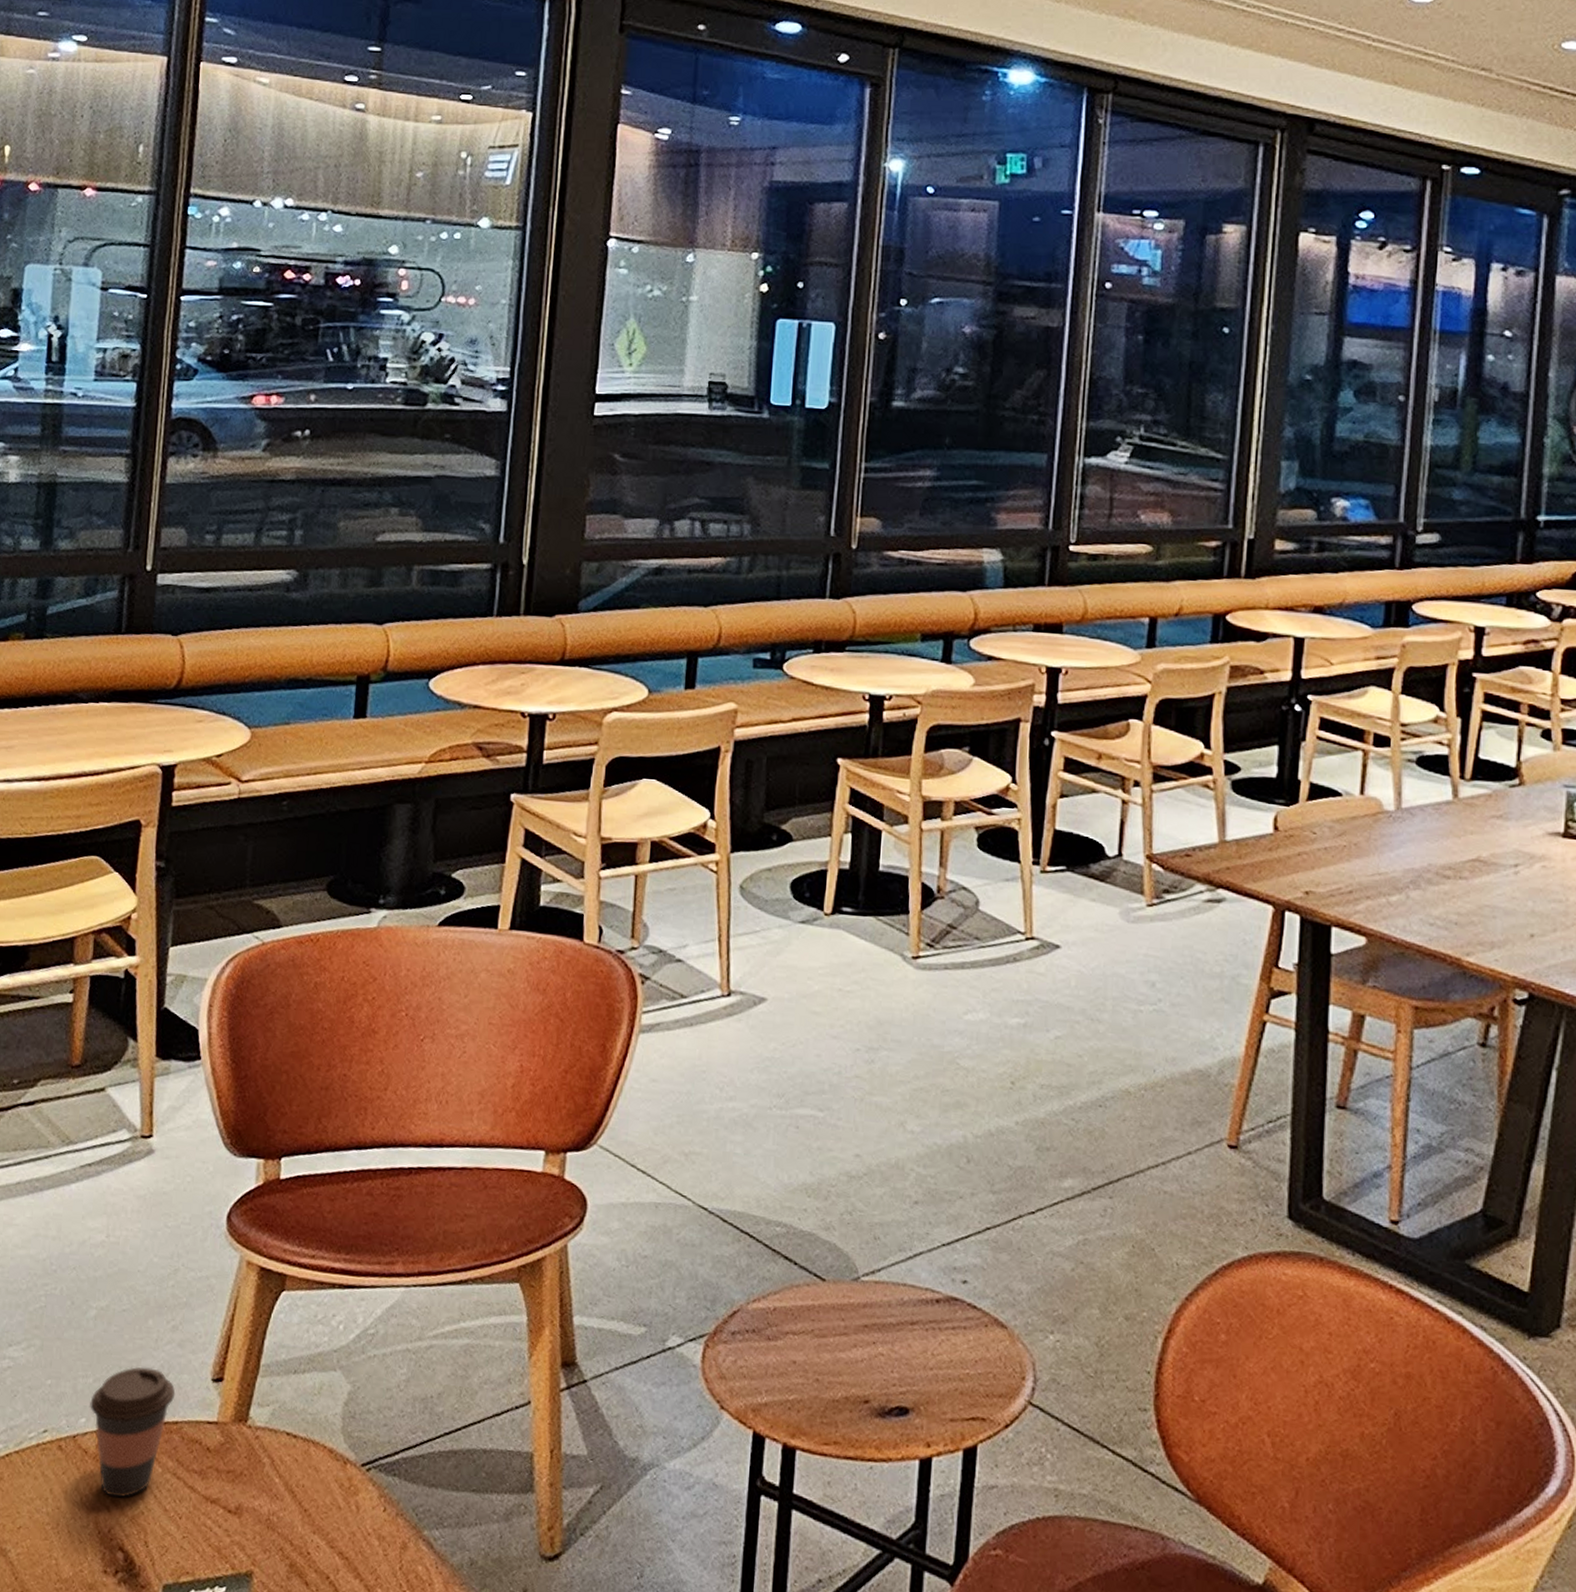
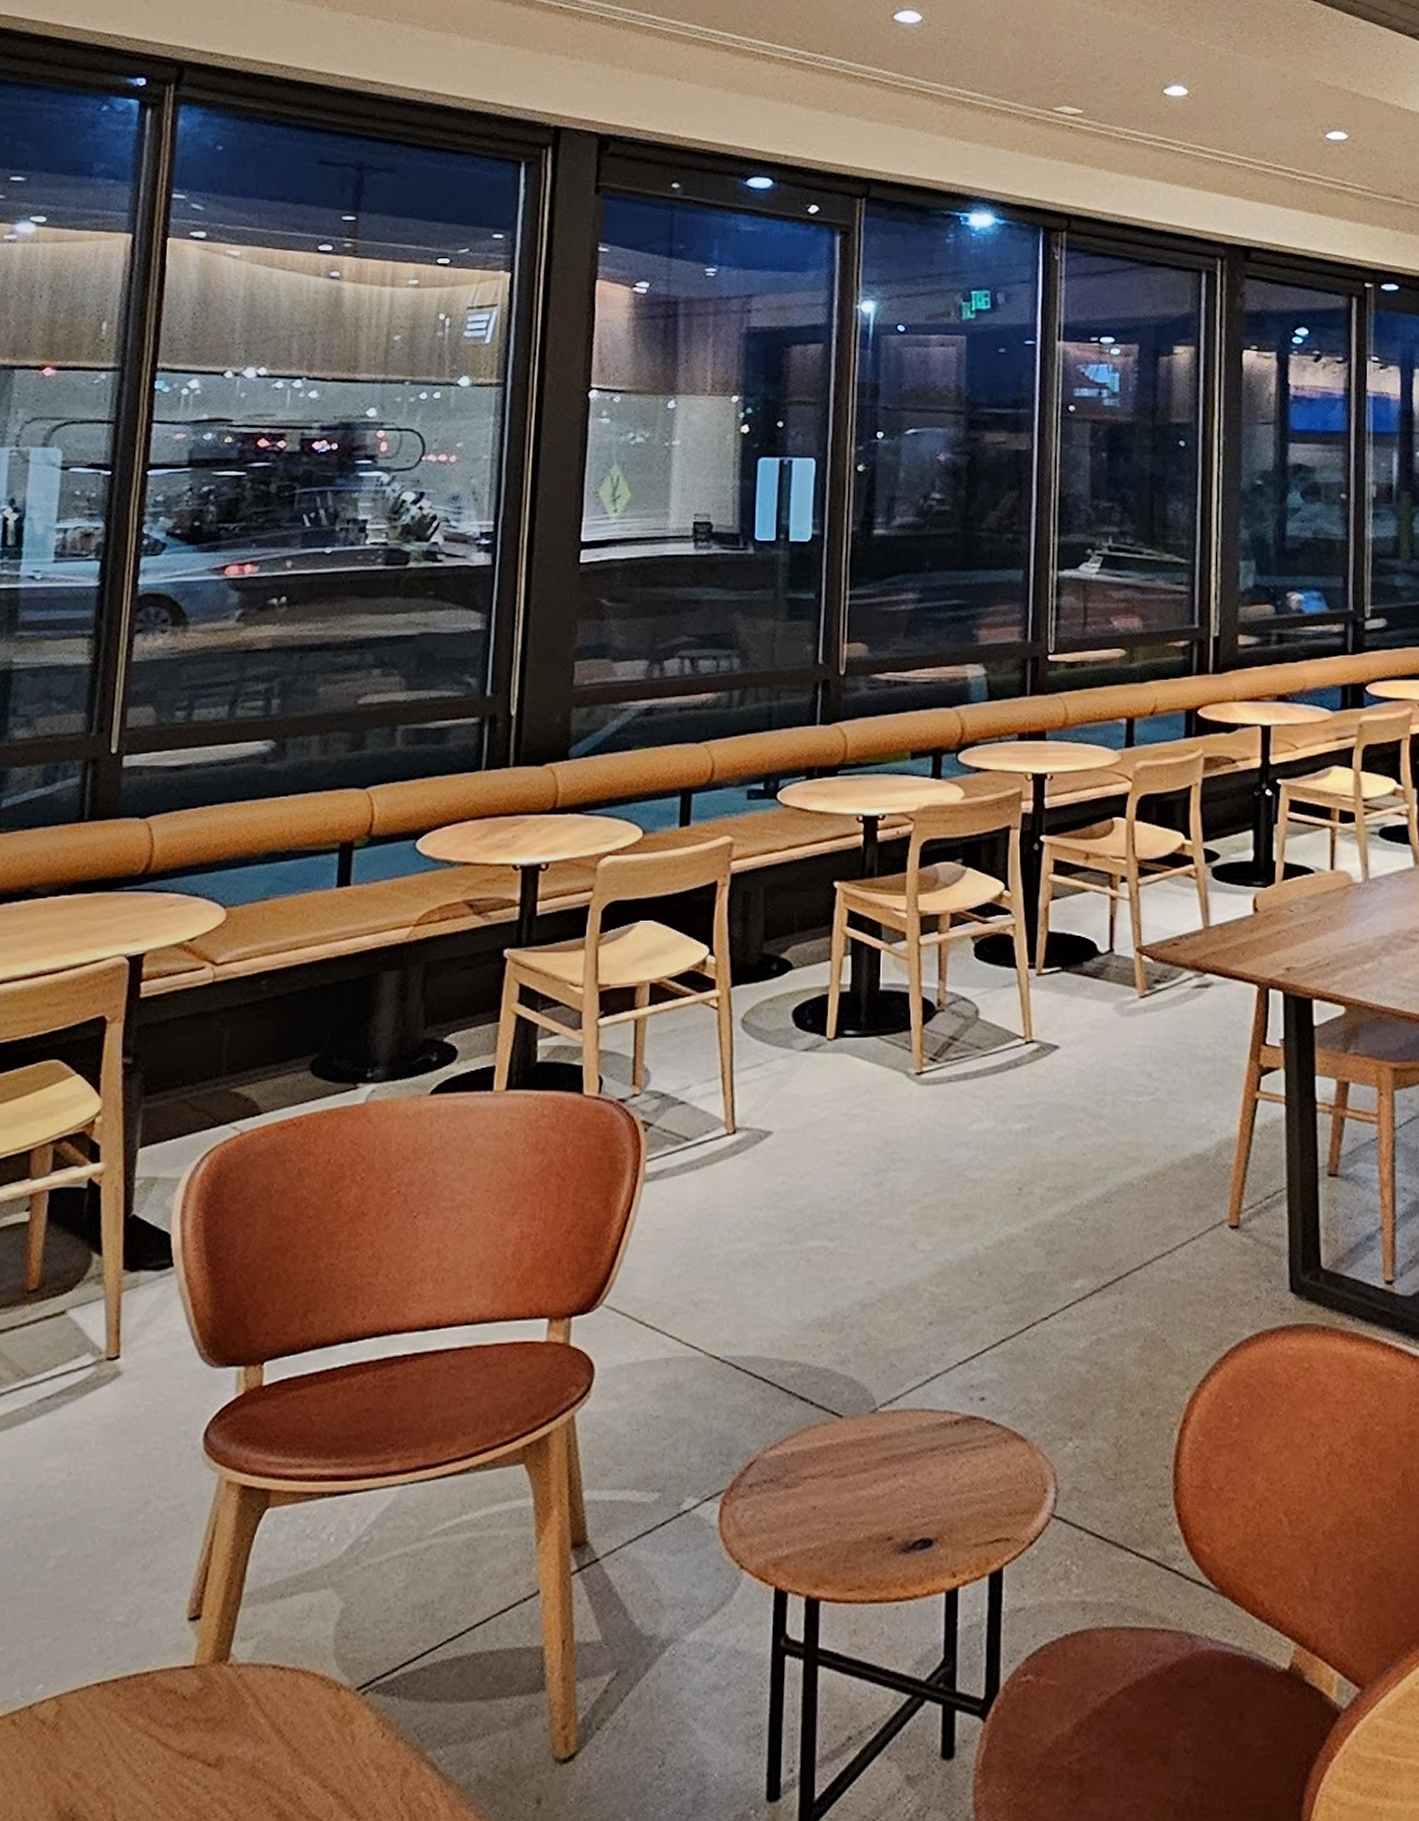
coffee cup: present [90,1367,176,1498] -> none [48,1615,147,1769]

